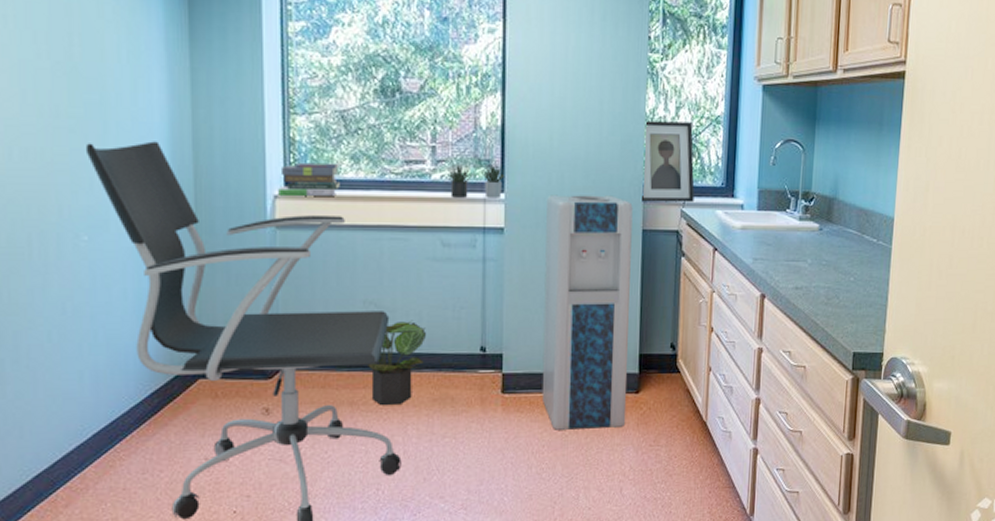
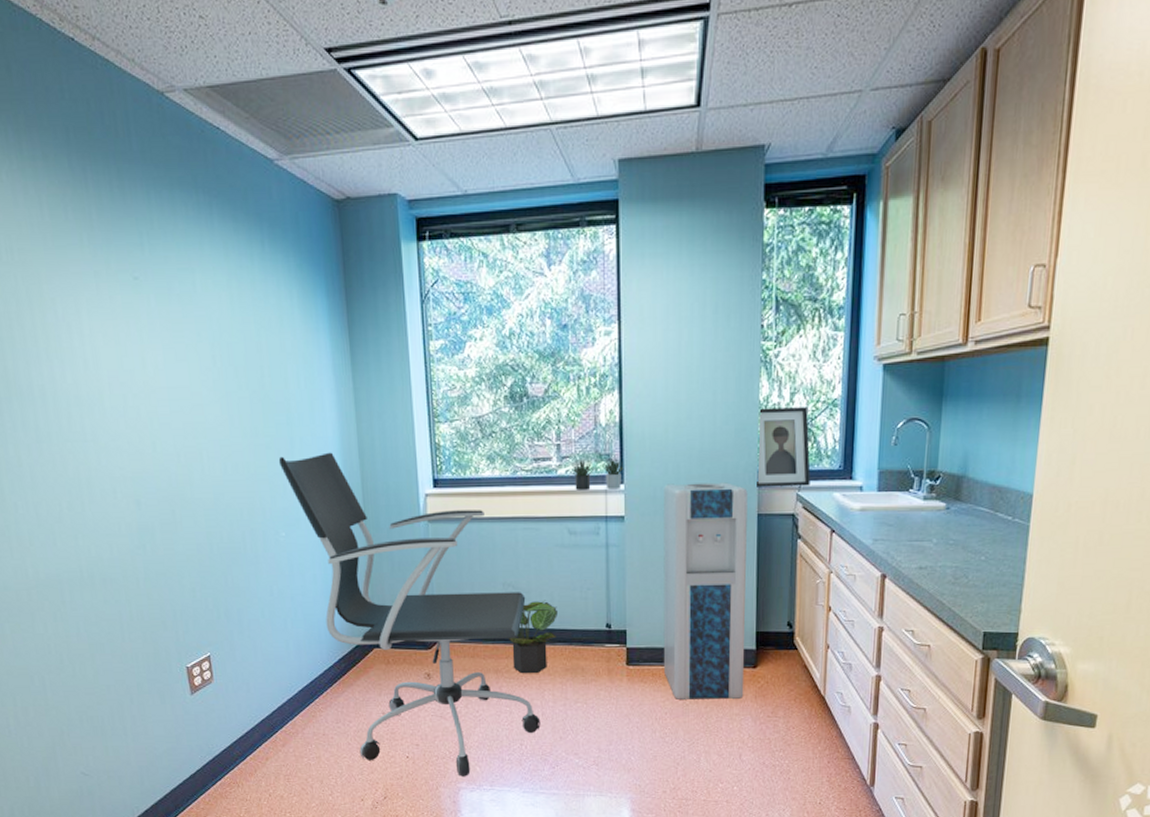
books: present [278,162,340,197] -> none [428,463,479,495]

